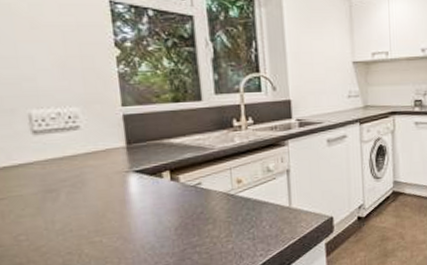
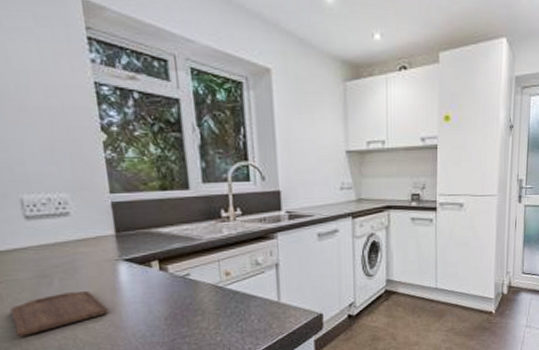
cutting board: none [12,203,117,255] -> present [10,290,108,337]

